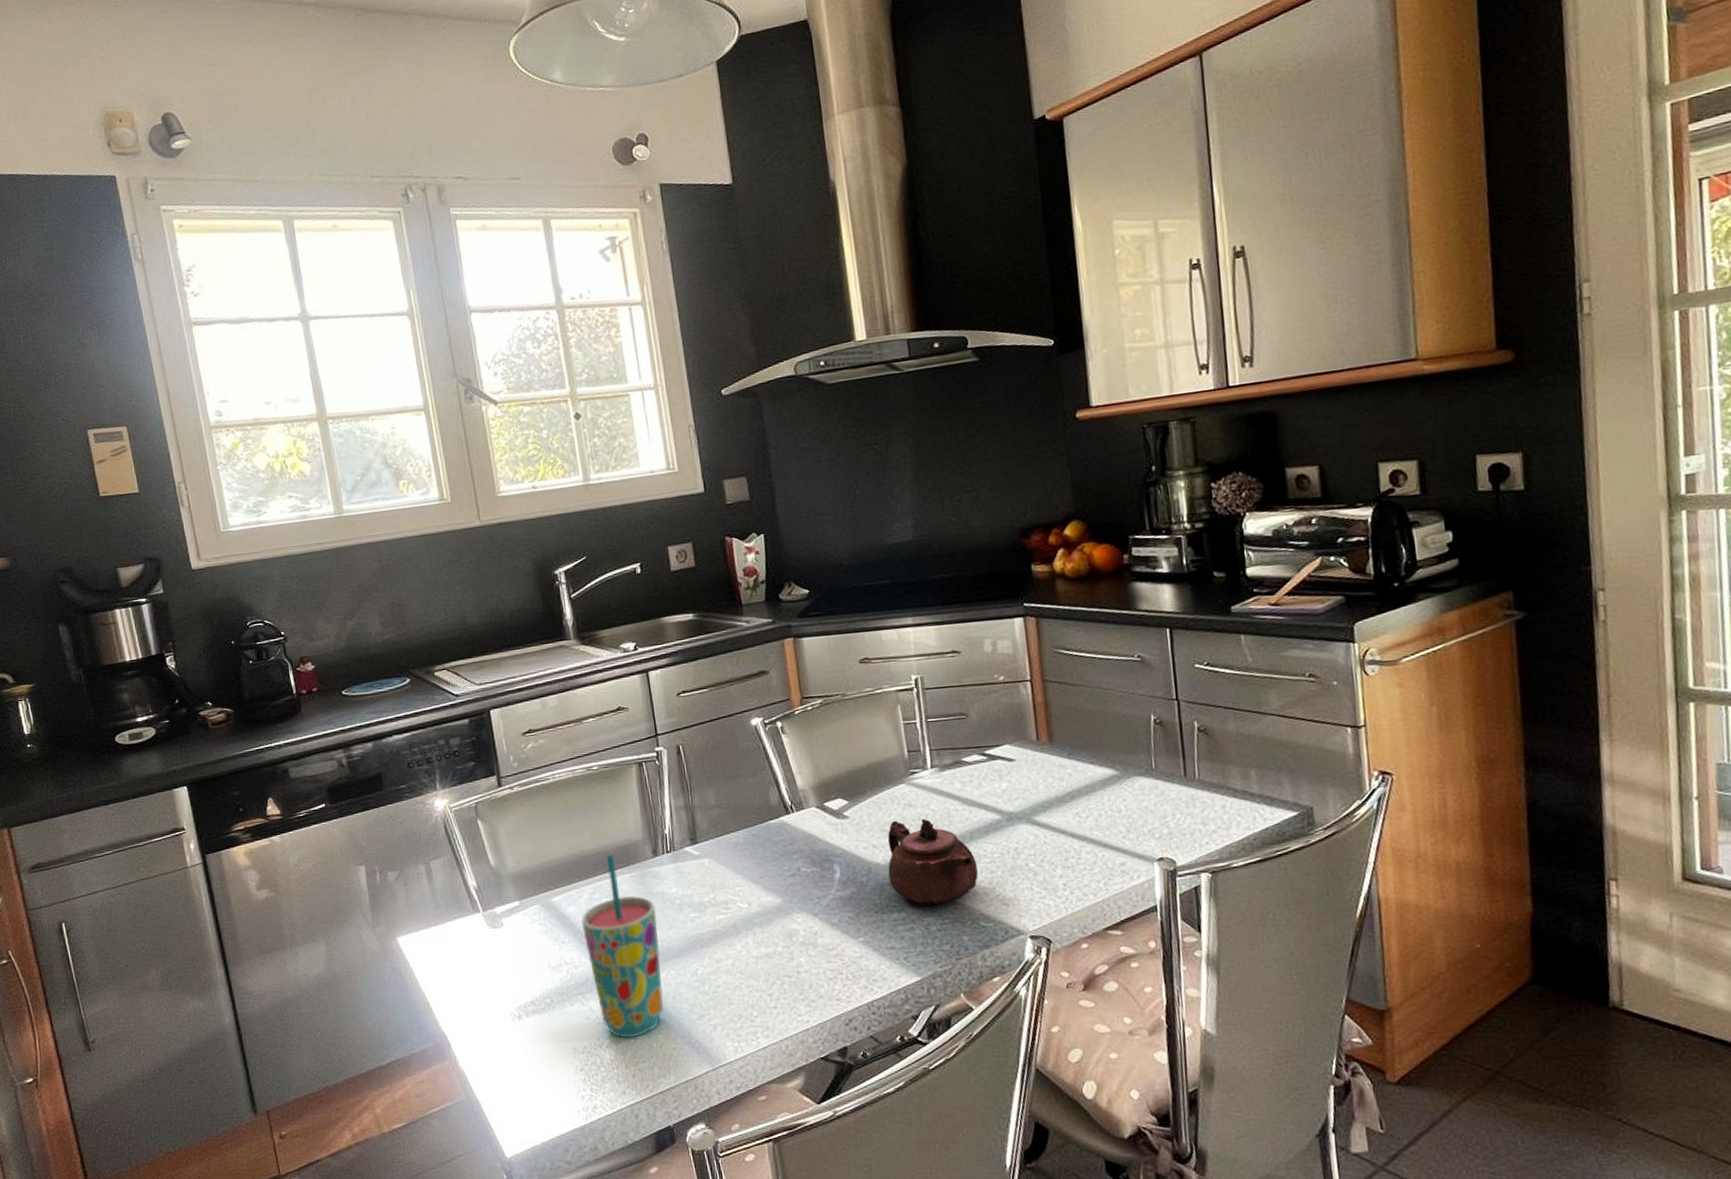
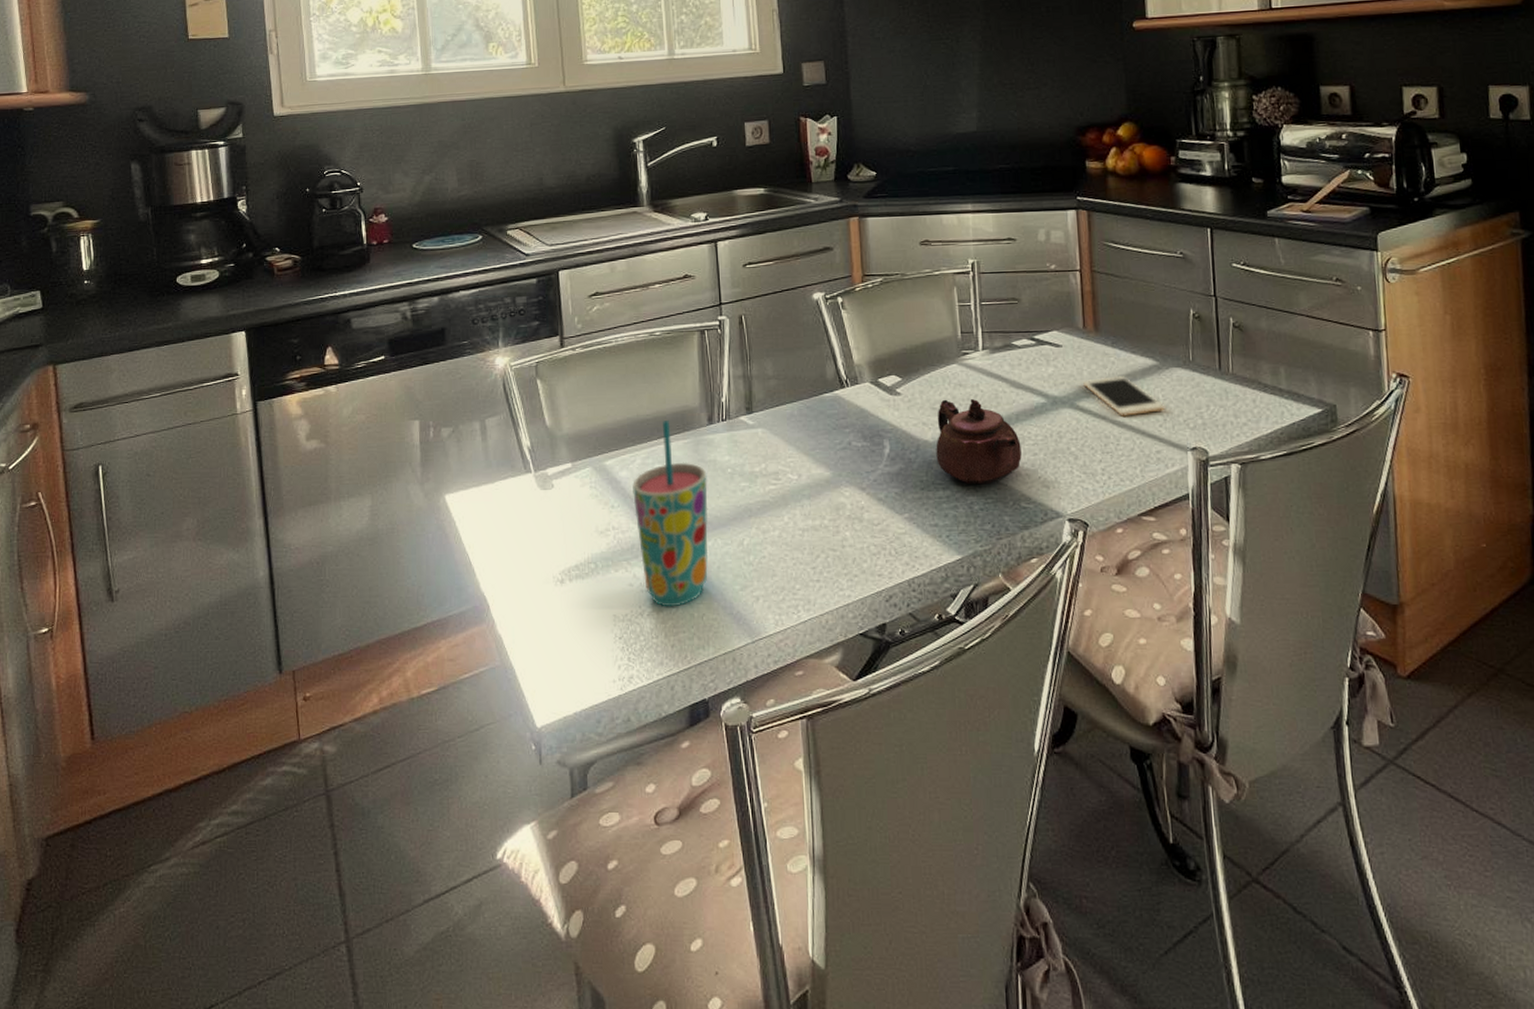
cell phone: none [1039,788,1128,830] -> present [1083,376,1165,416]

